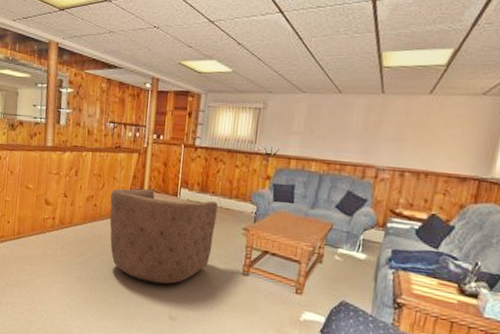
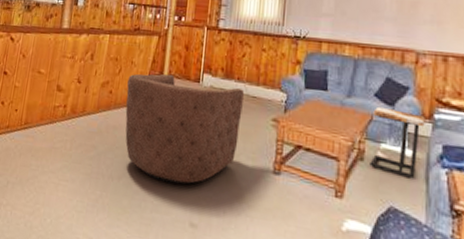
side table: none [327,216,379,278] -> present [370,106,425,179]

